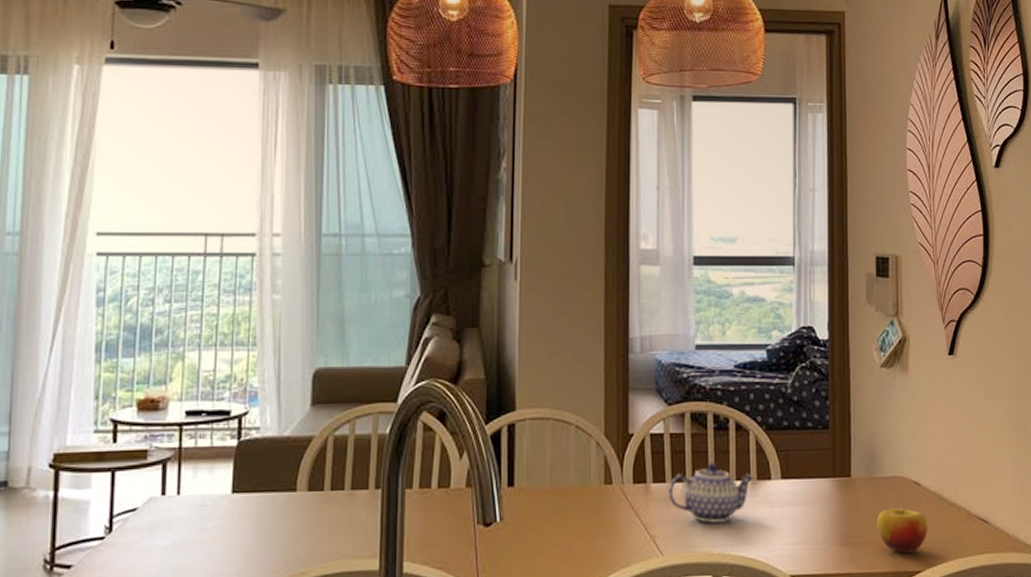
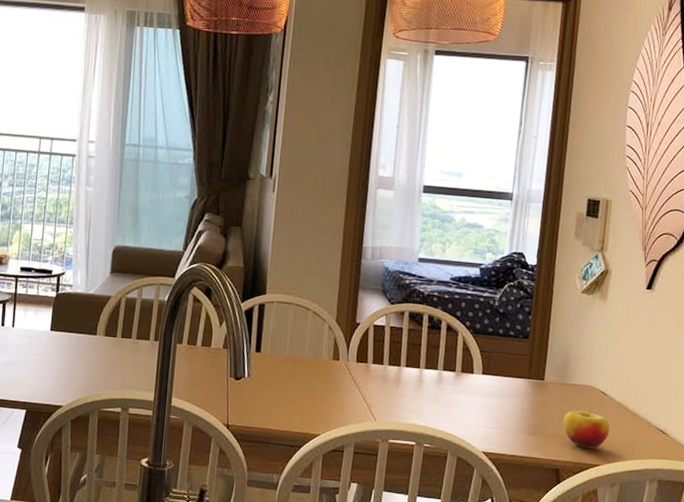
teapot: present [668,463,754,524] -> none [384,354,459,403]

